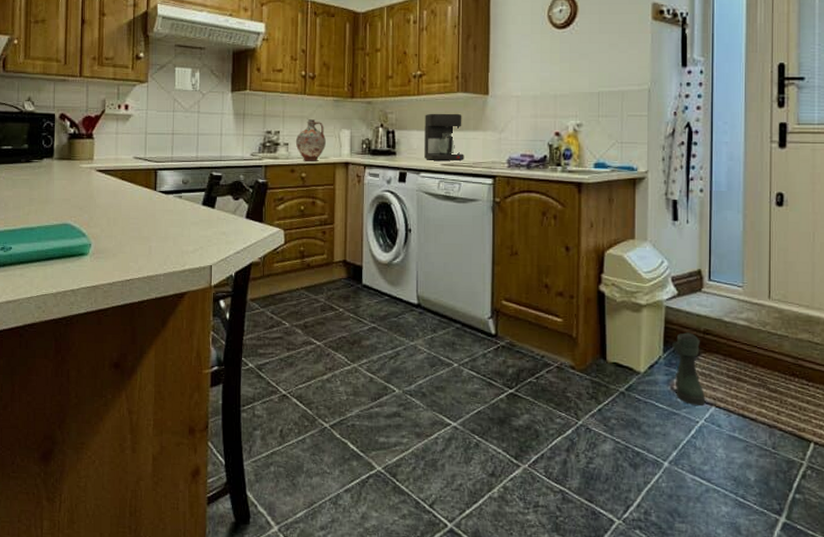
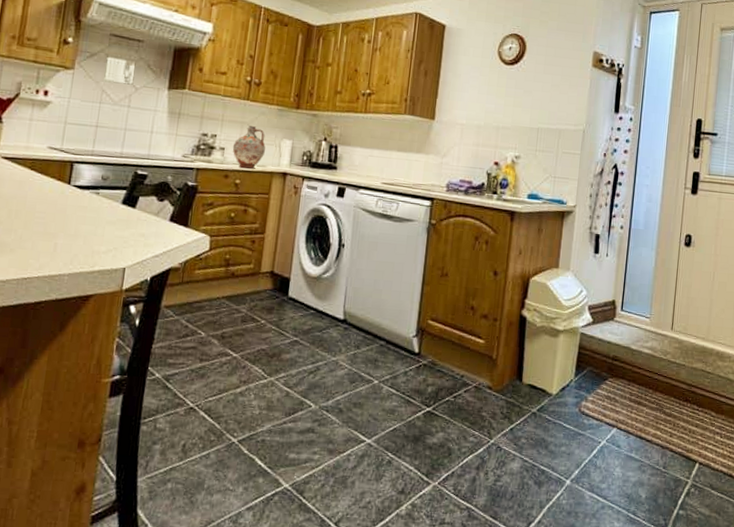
coffee maker: present [424,113,464,161] -> none [365,132,407,181]
boot: present [672,332,706,406] -> none [582,358,609,427]

